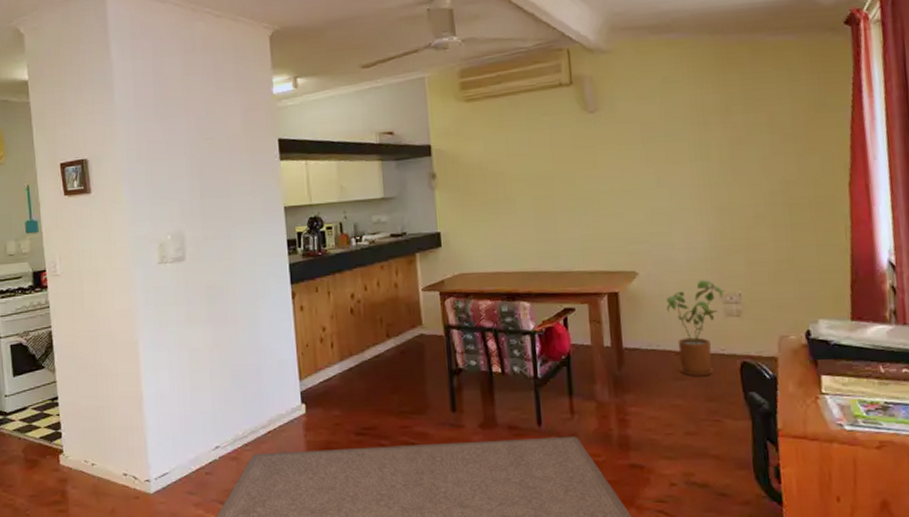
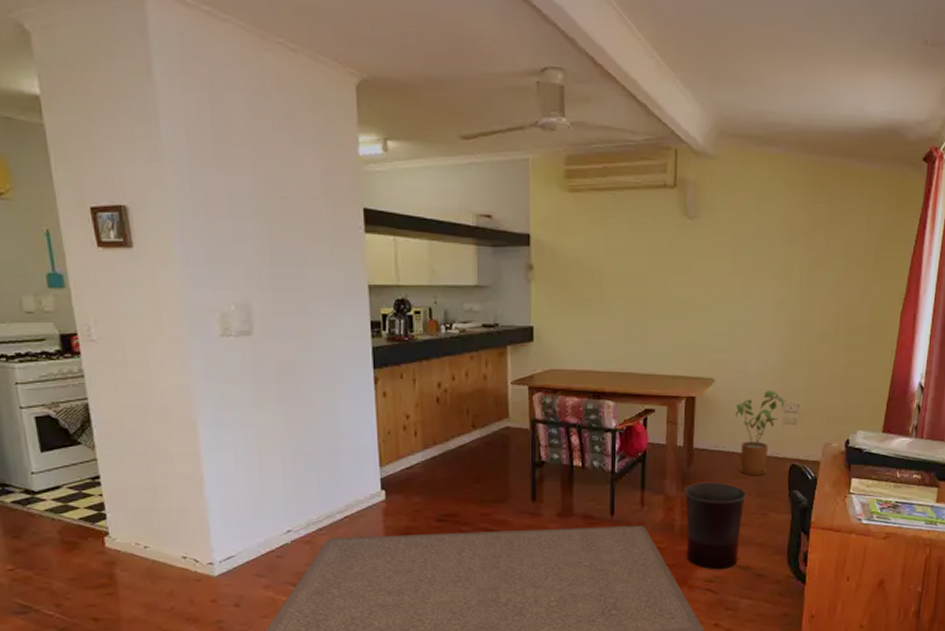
waste bin: none [618,385,693,487] -> present [684,482,746,569]

